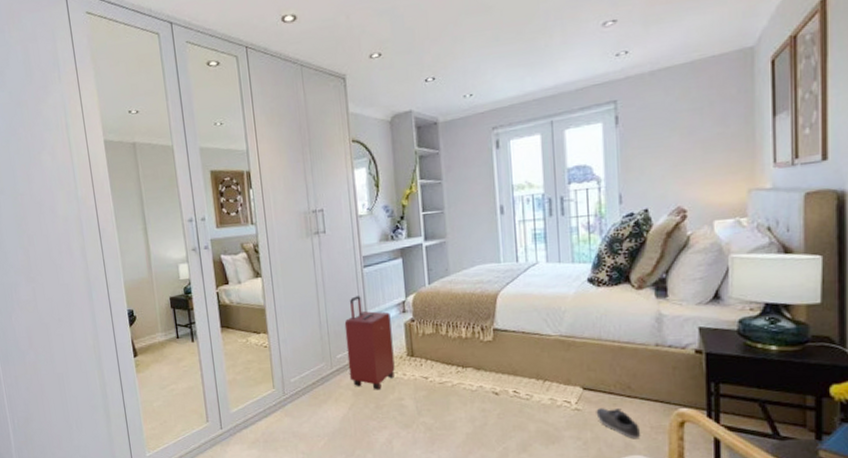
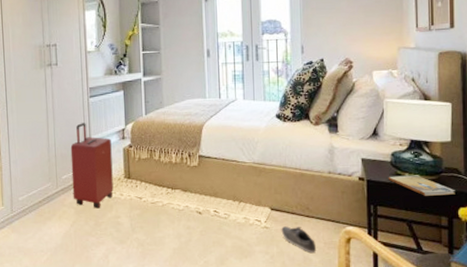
book: none [734,345,826,371] -> present [388,175,455,196]

